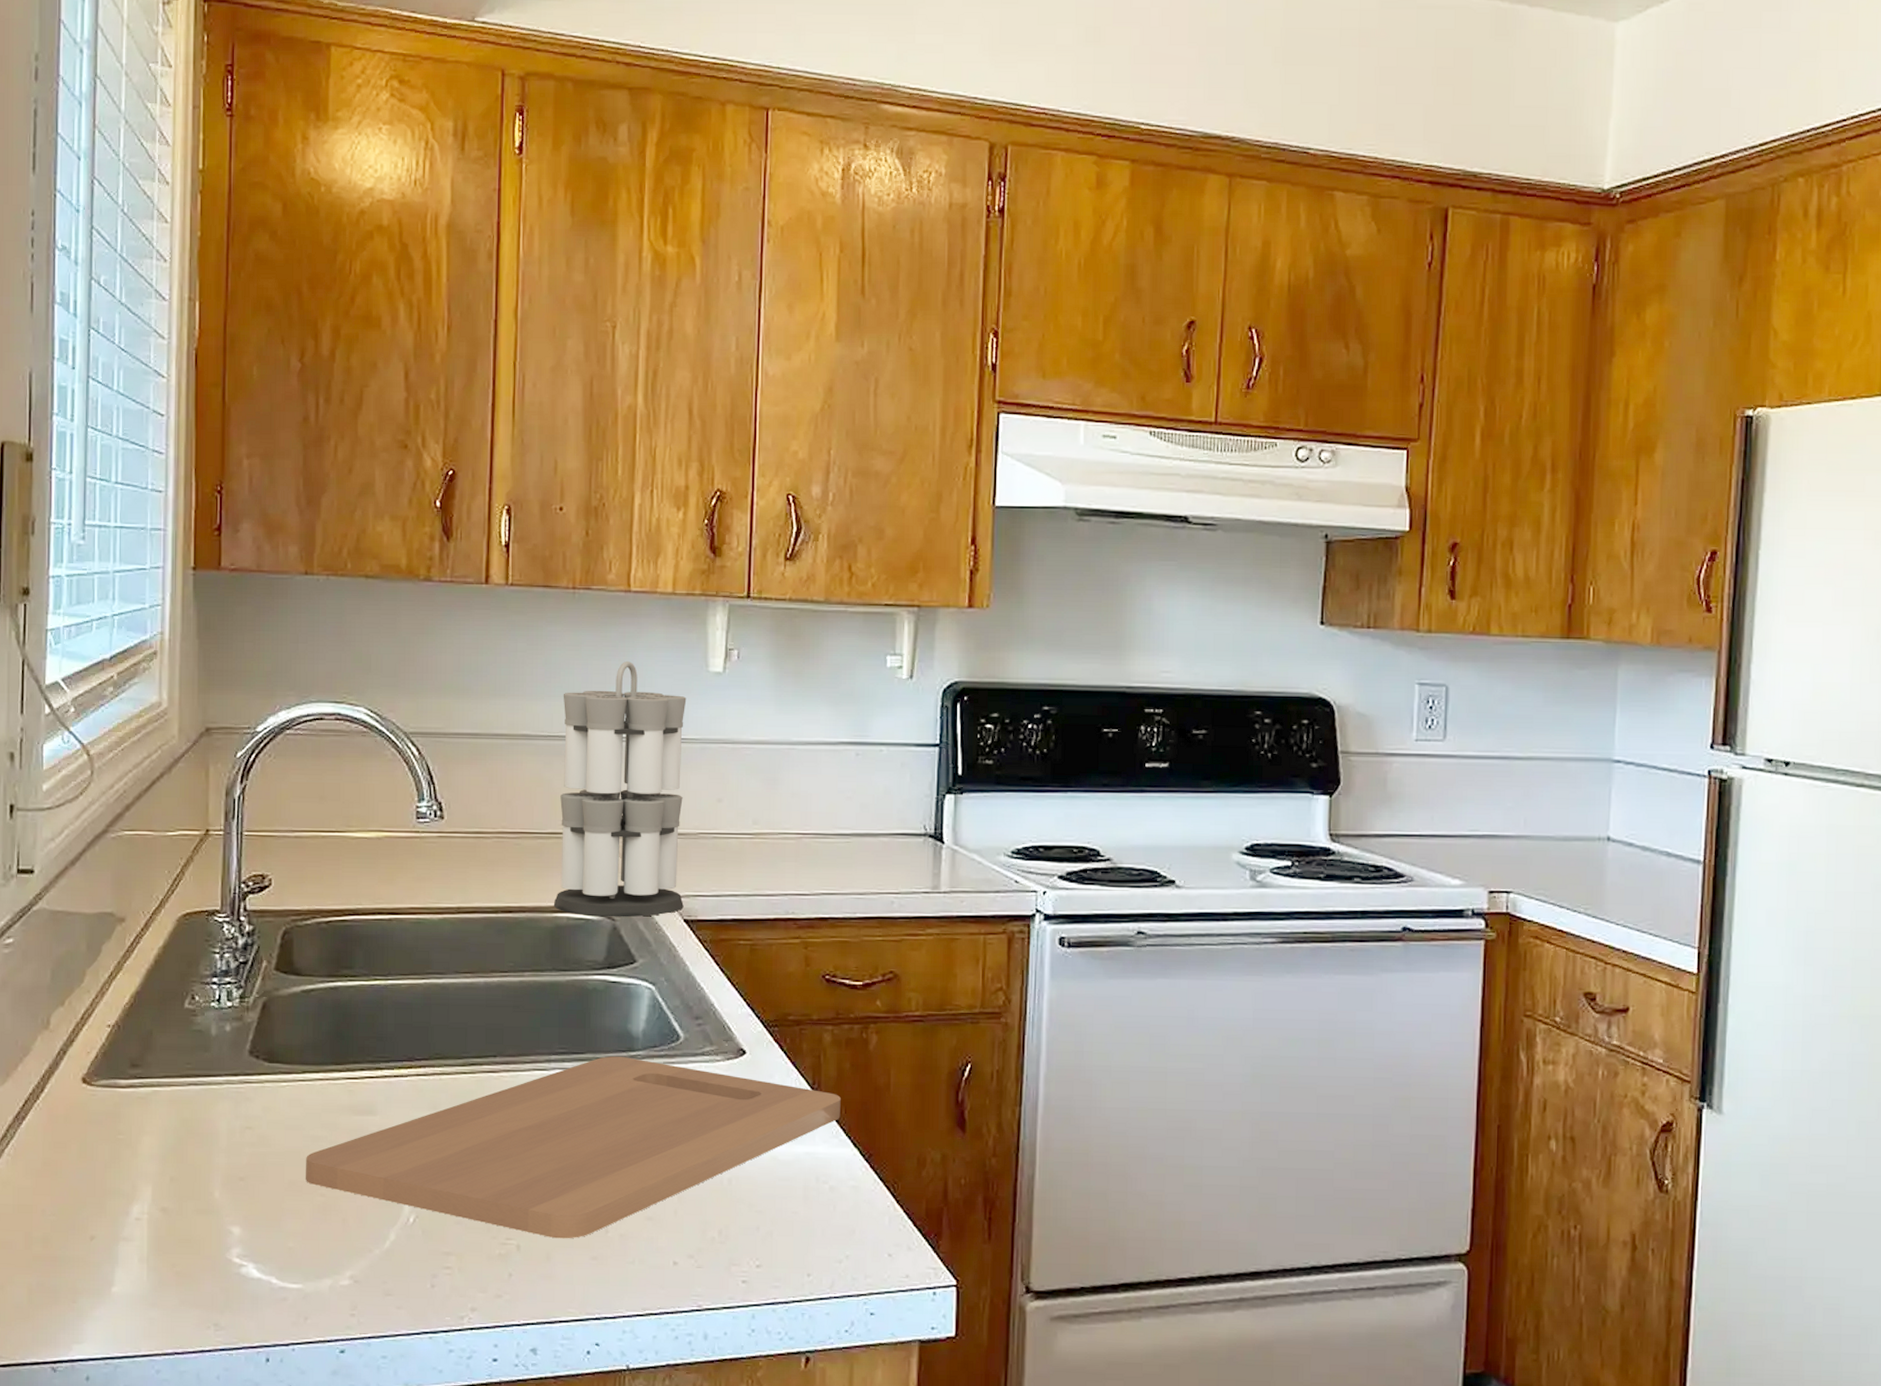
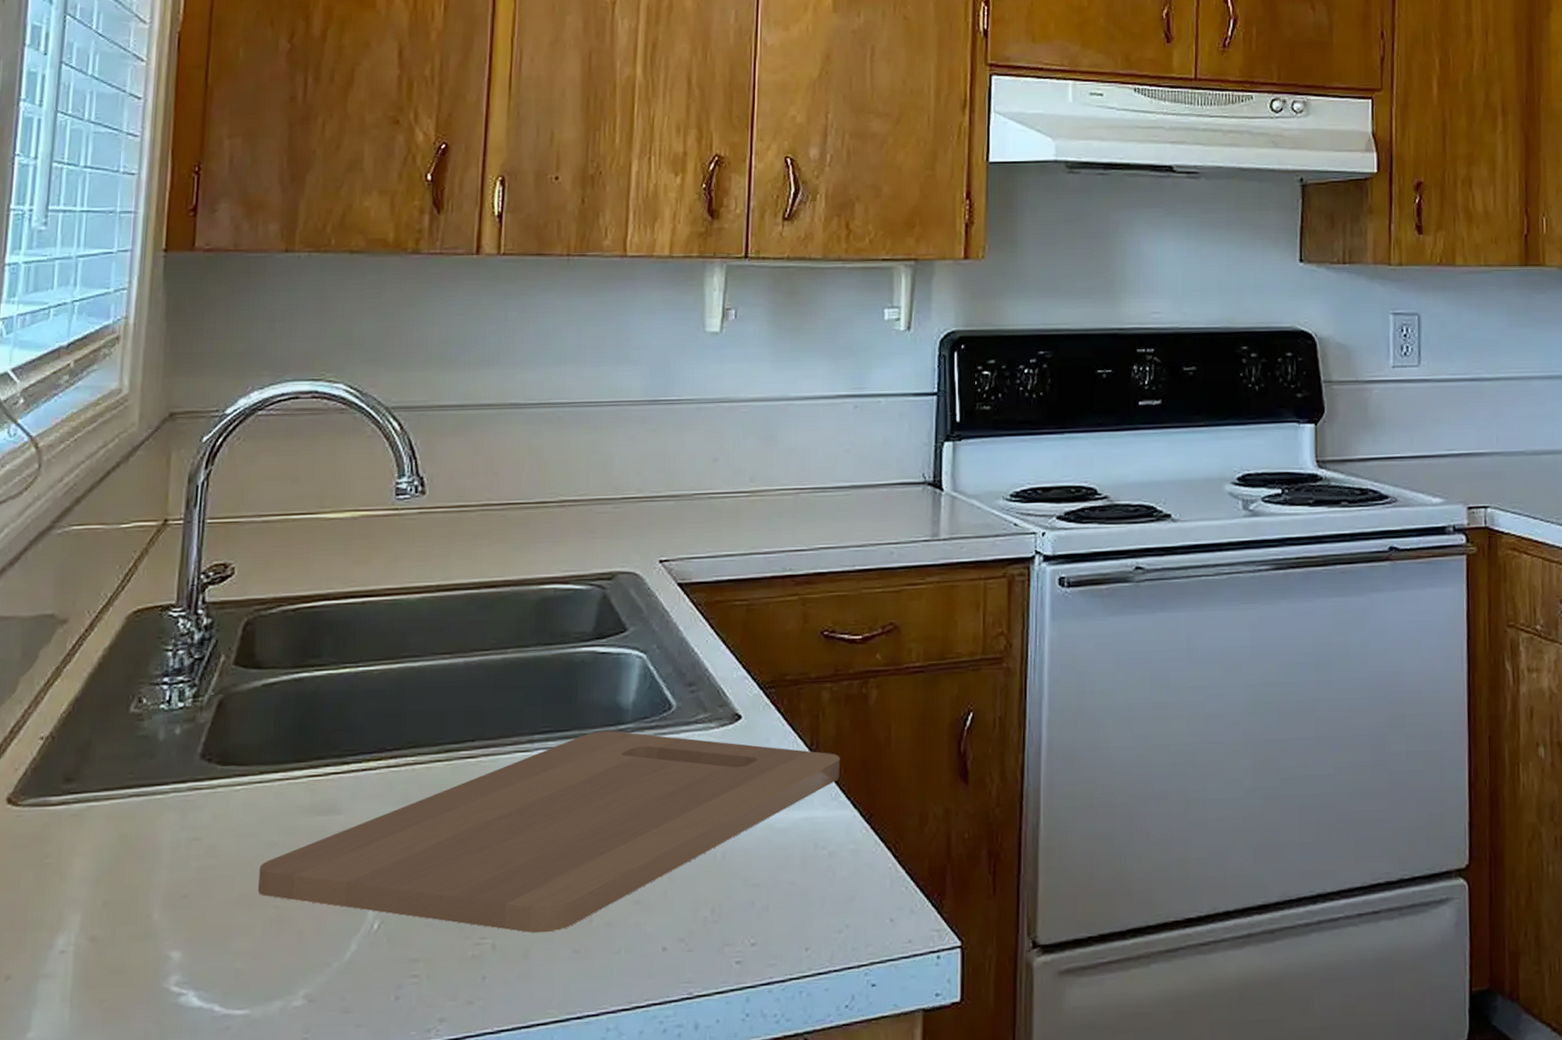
spice rack: present [553,661,687,918] -> none [540,325,683,586]

